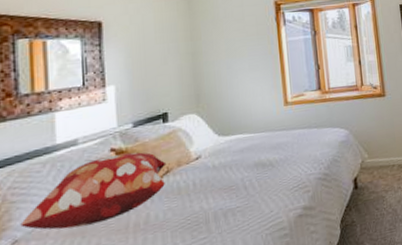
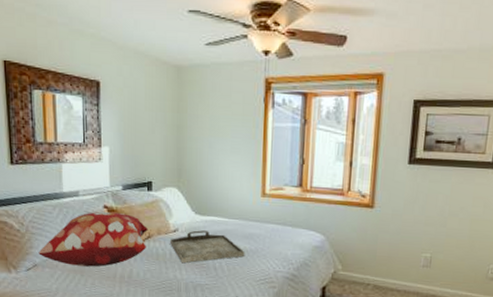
serving tray: none [193,150,275,192] -> present [170,230,245,264]

